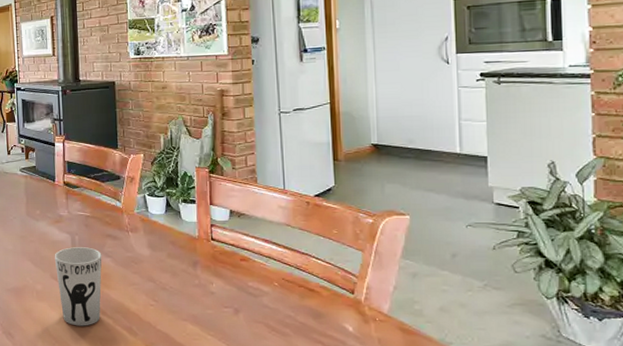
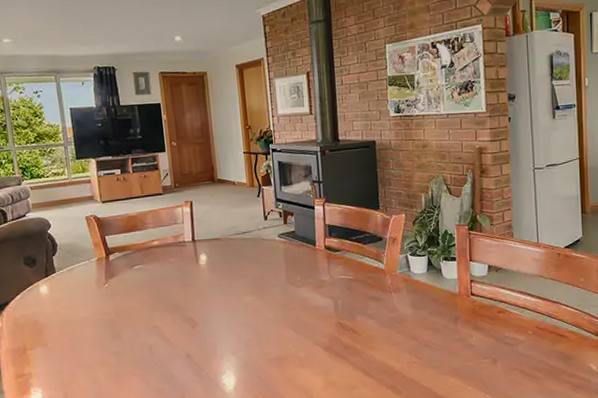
cup: present [54,247,102,326] -> none [316,310,366,390]

